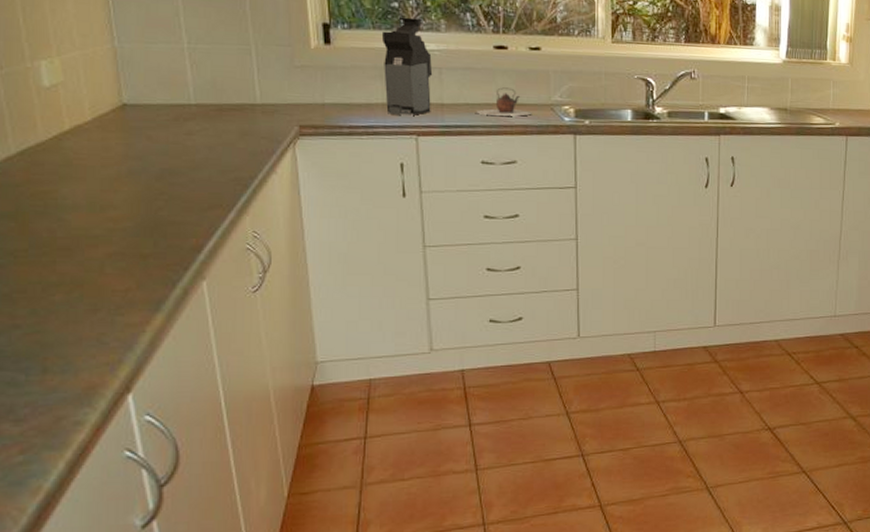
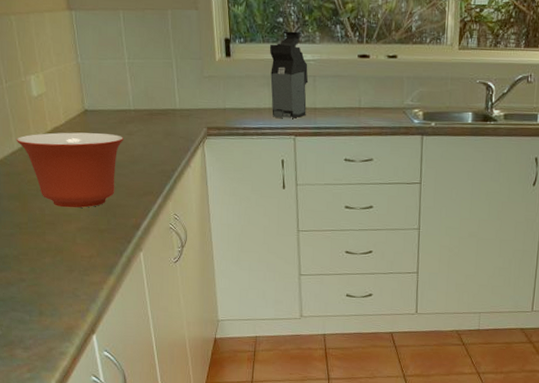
mixing bowl: none [13,131,181,228] -> present [16,132,124,208]
teapot: present [476,87,532,116] -> none [342,93,387,119]

